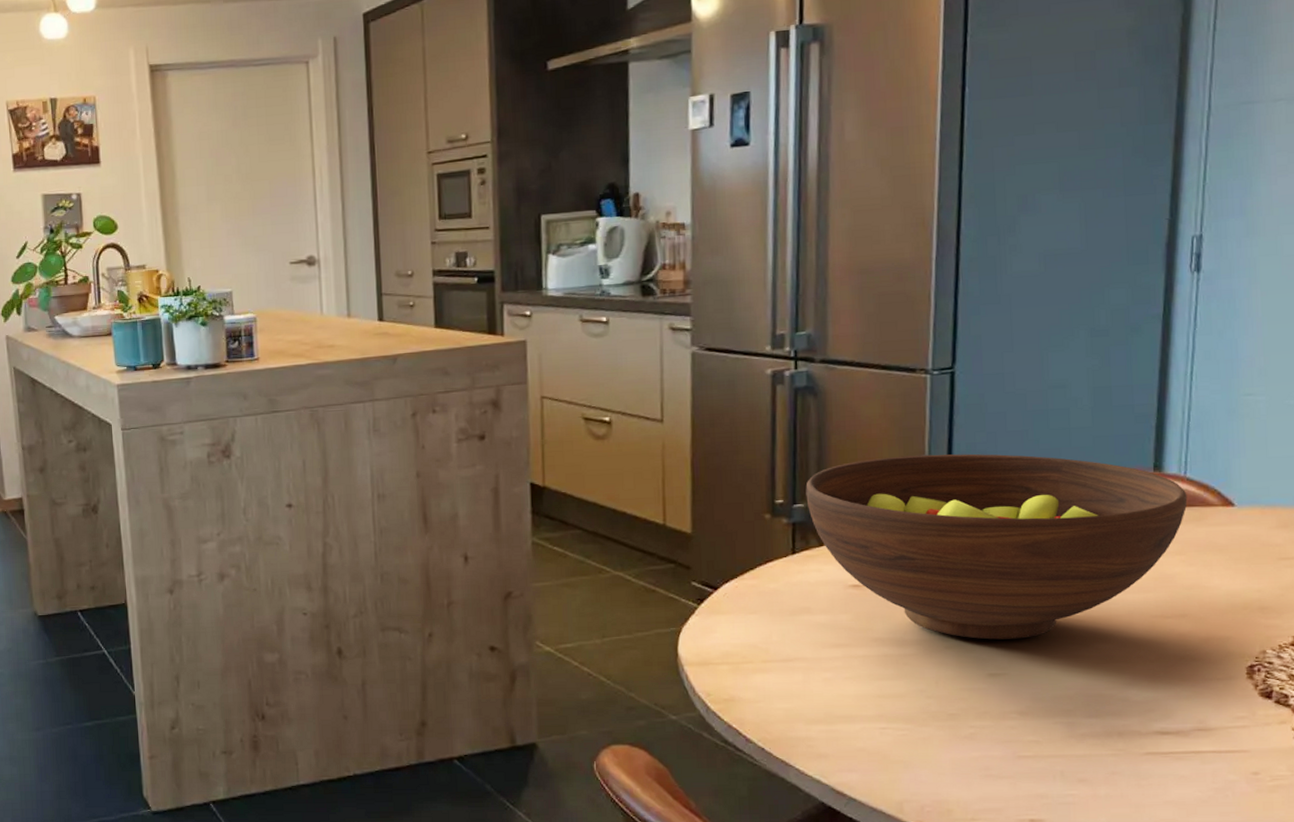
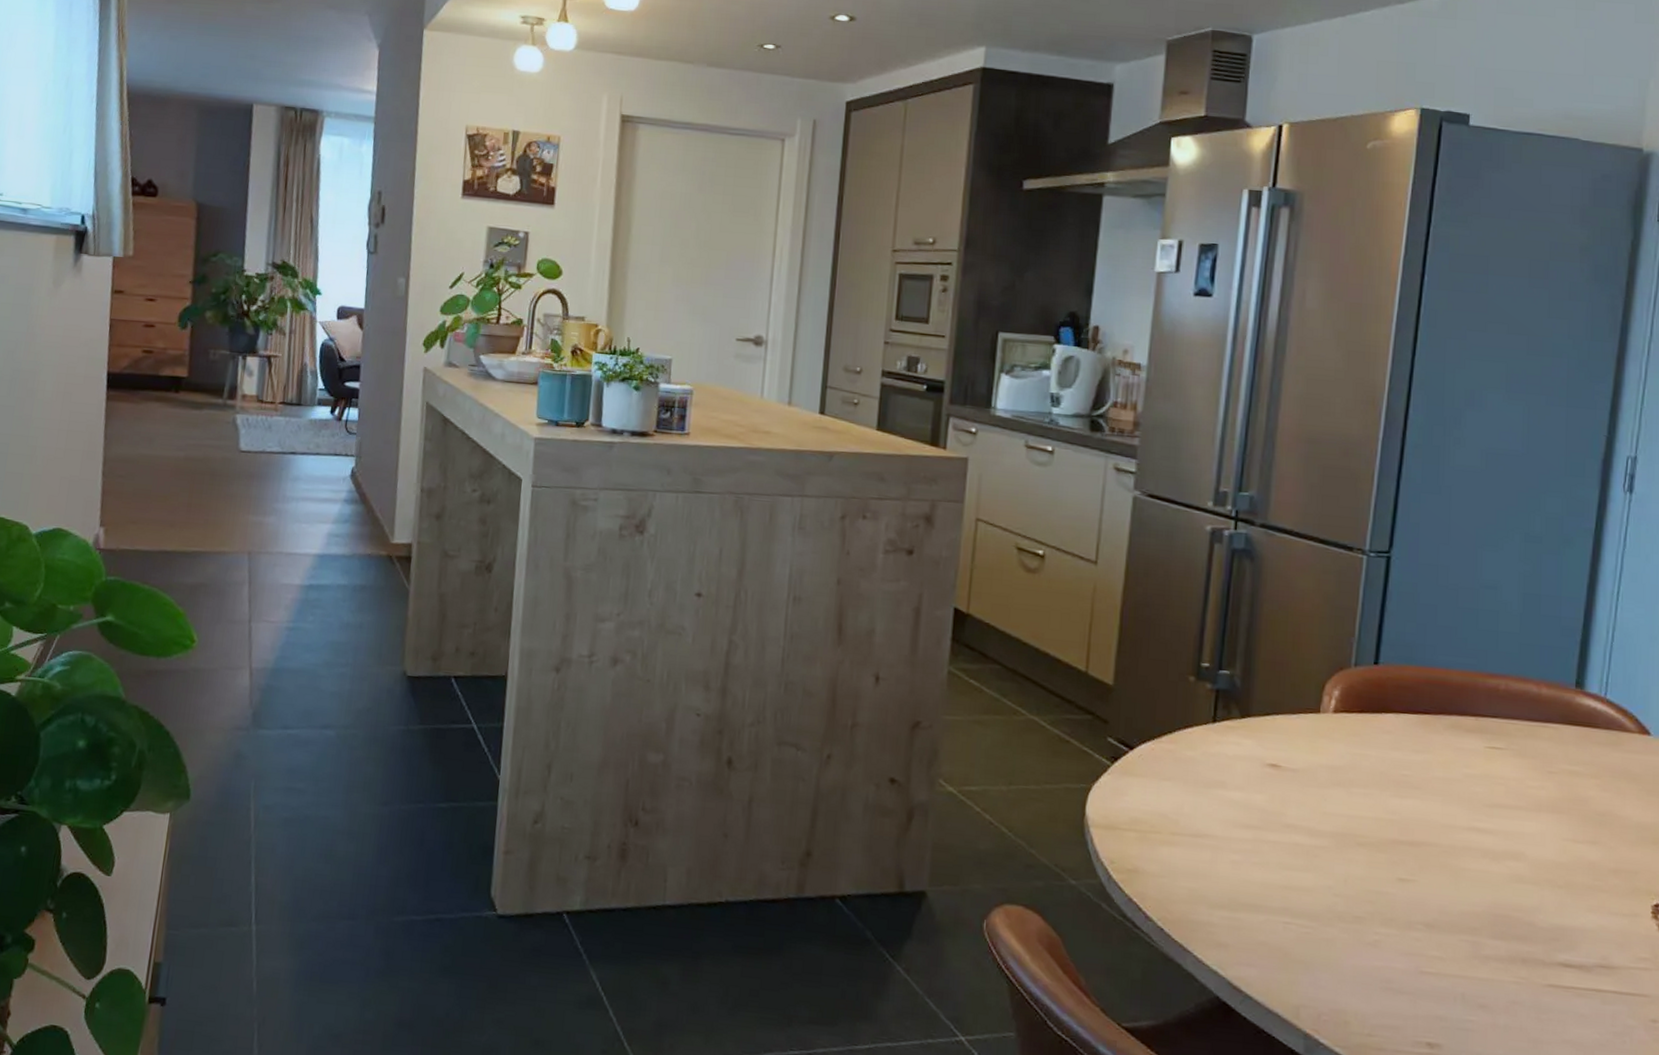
fruit bowl: present [805,453,1188,640] -> none [1232,634,1606,845]

